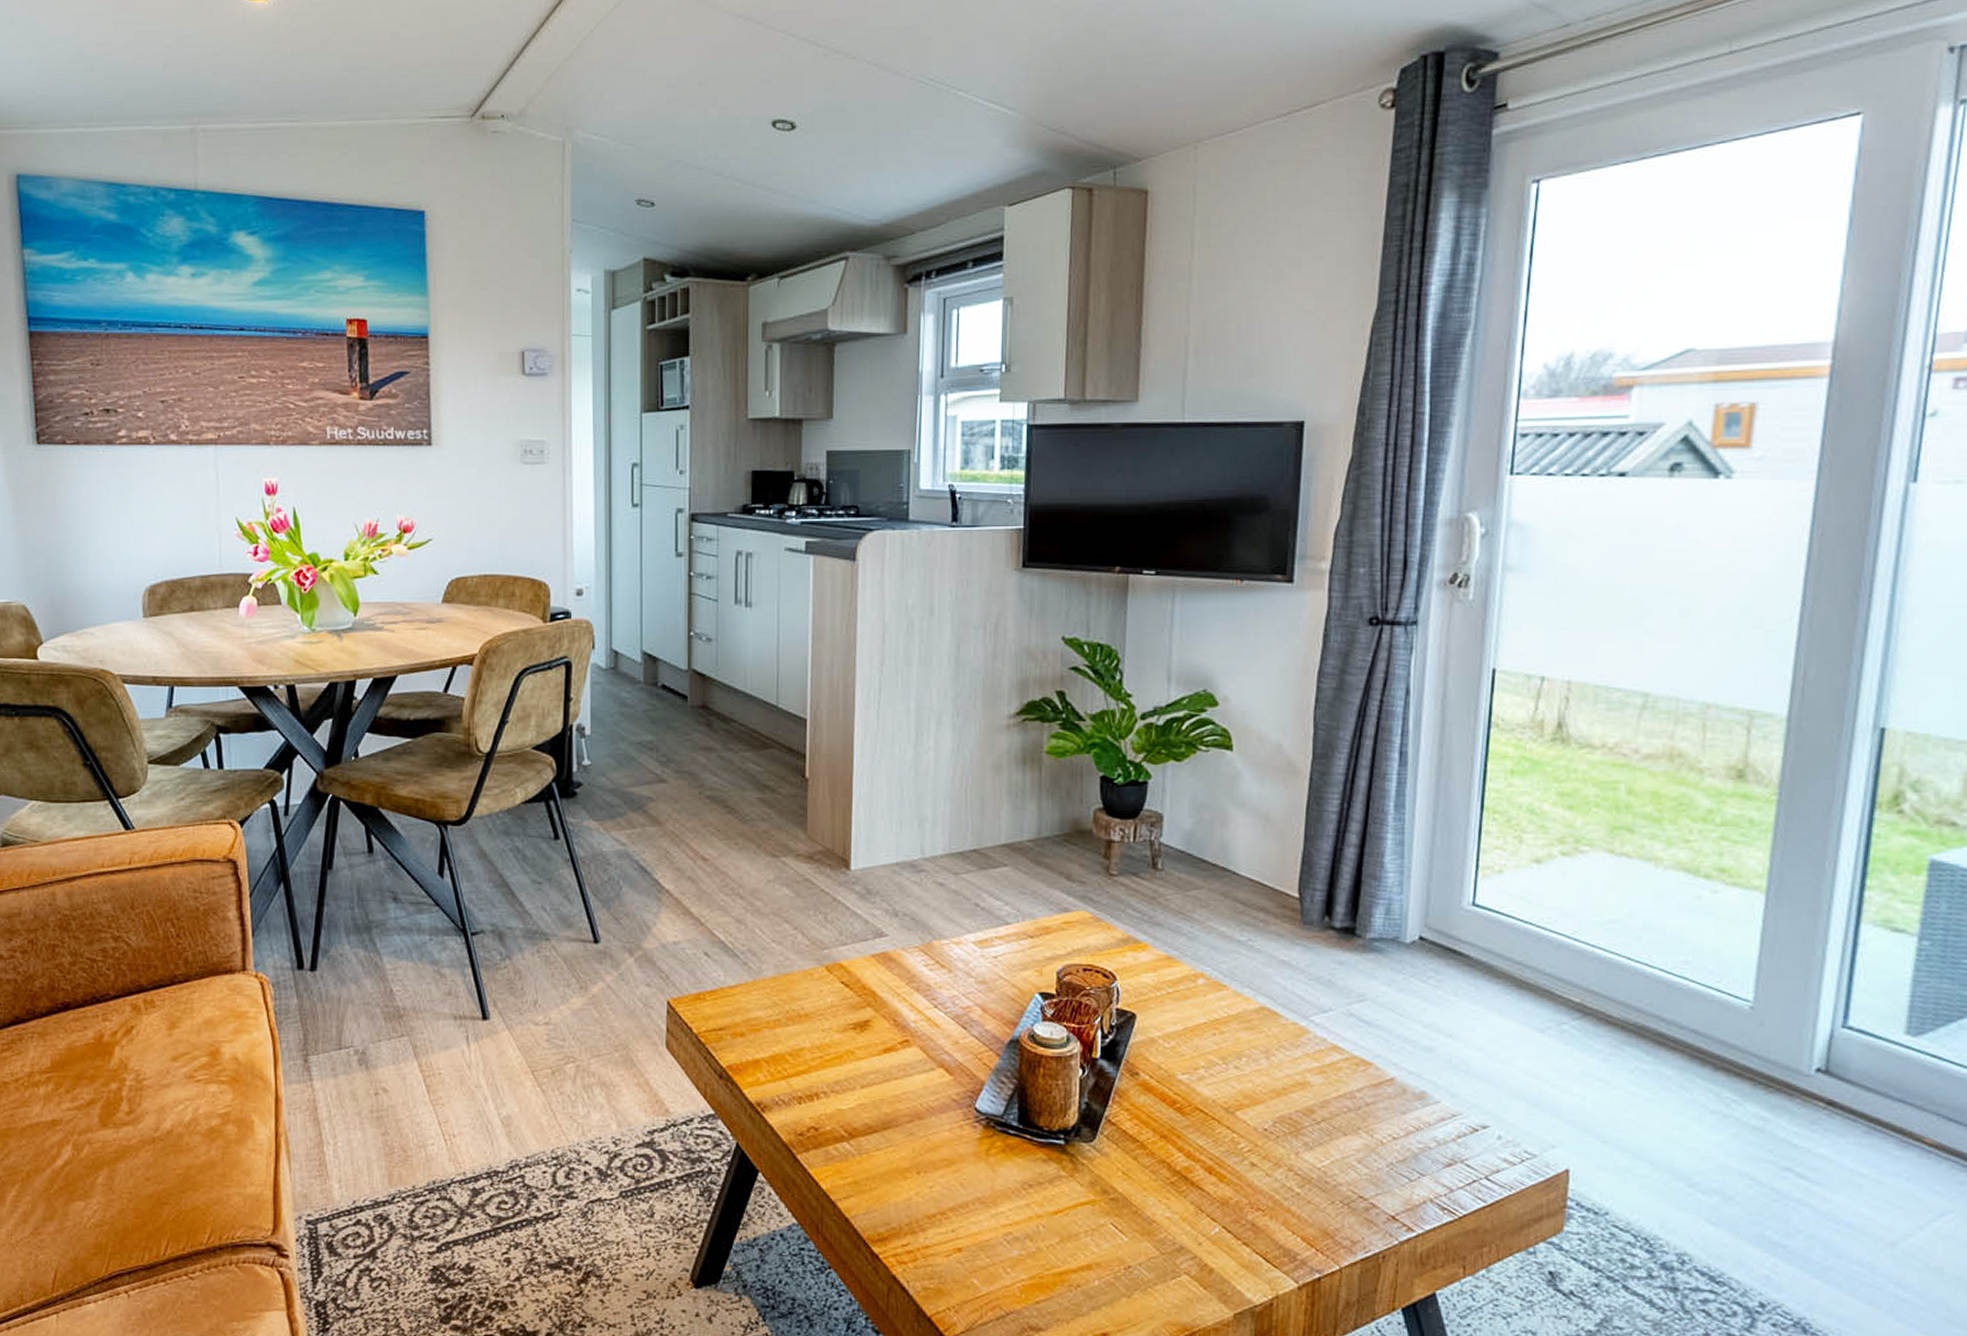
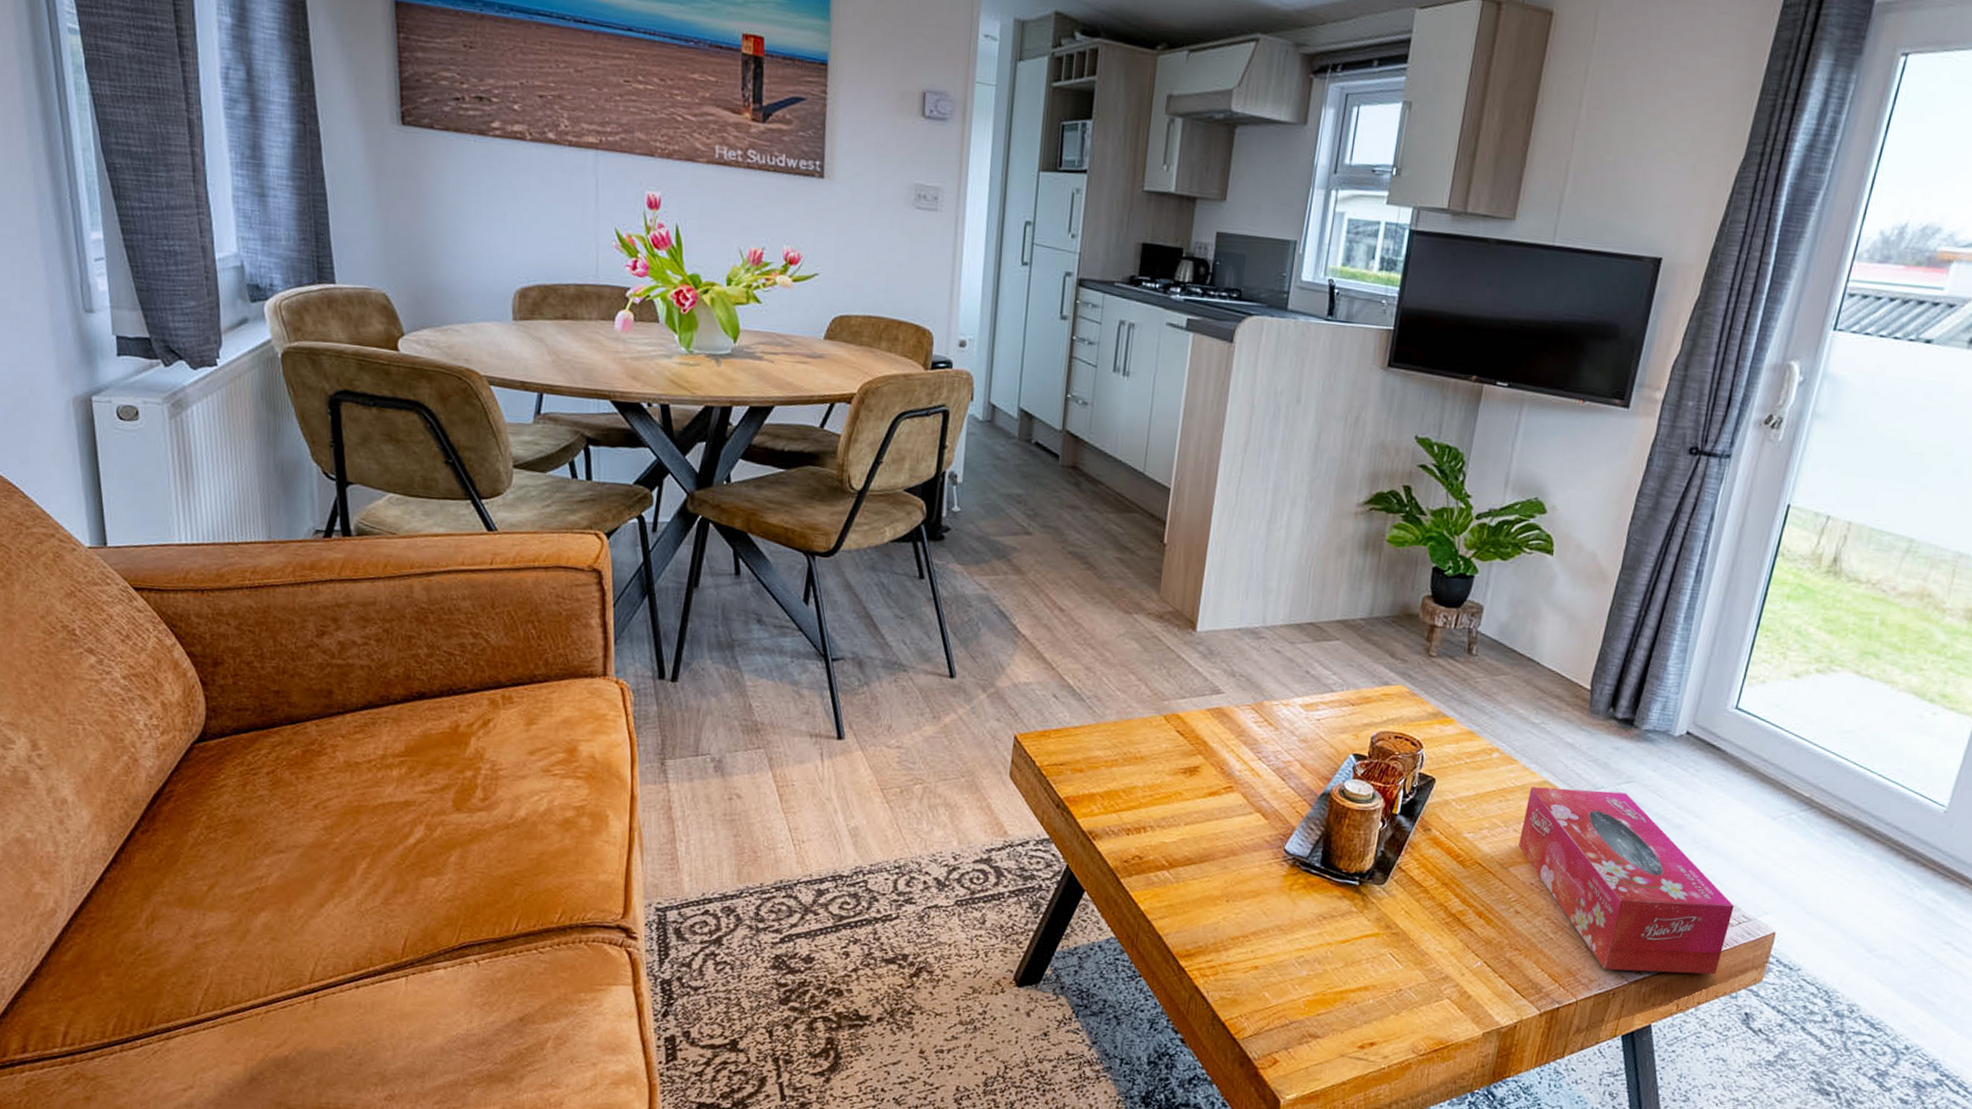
tissue box: none [1243,1013,1512,1228] -> present [1519,786,1734,975]

